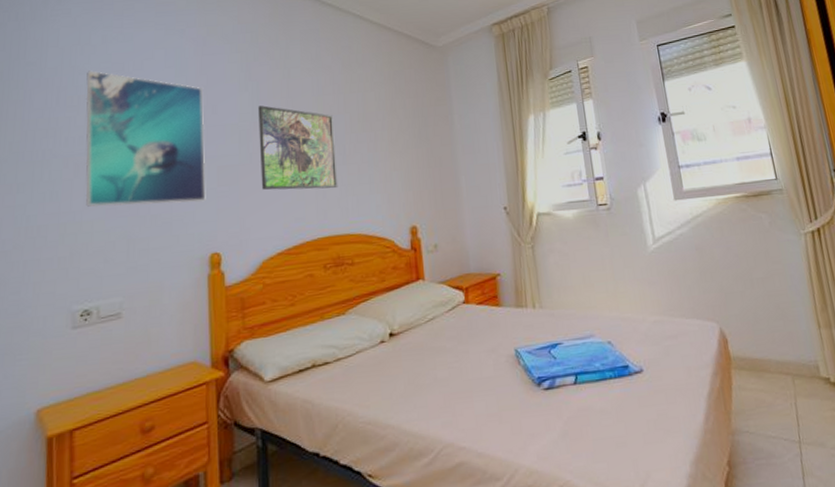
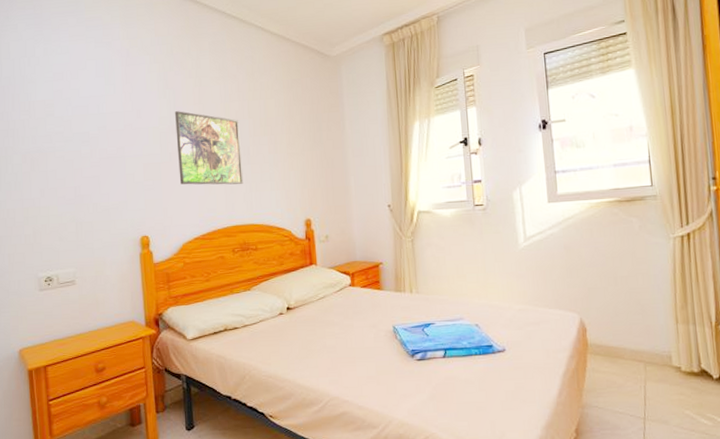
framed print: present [85,70,206,208] -> none [34,79,135,196]

